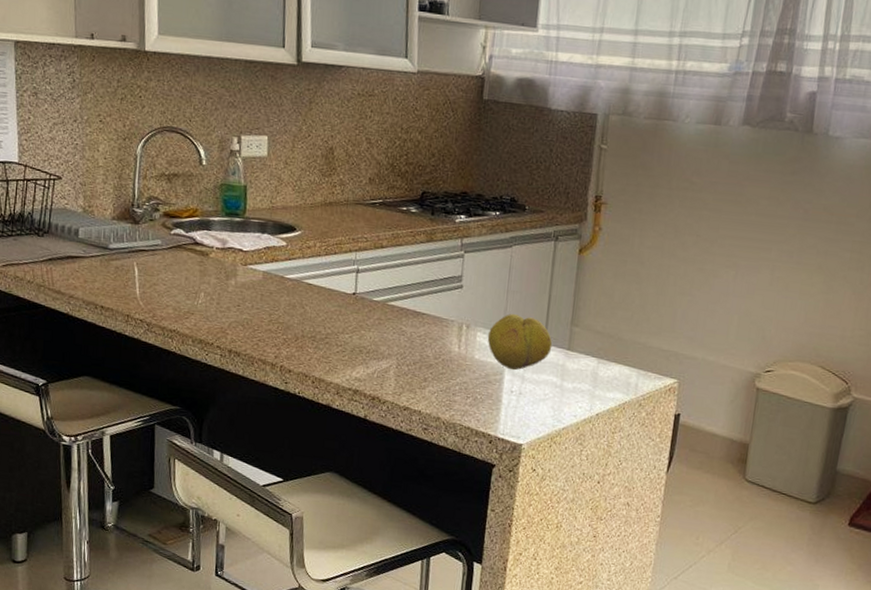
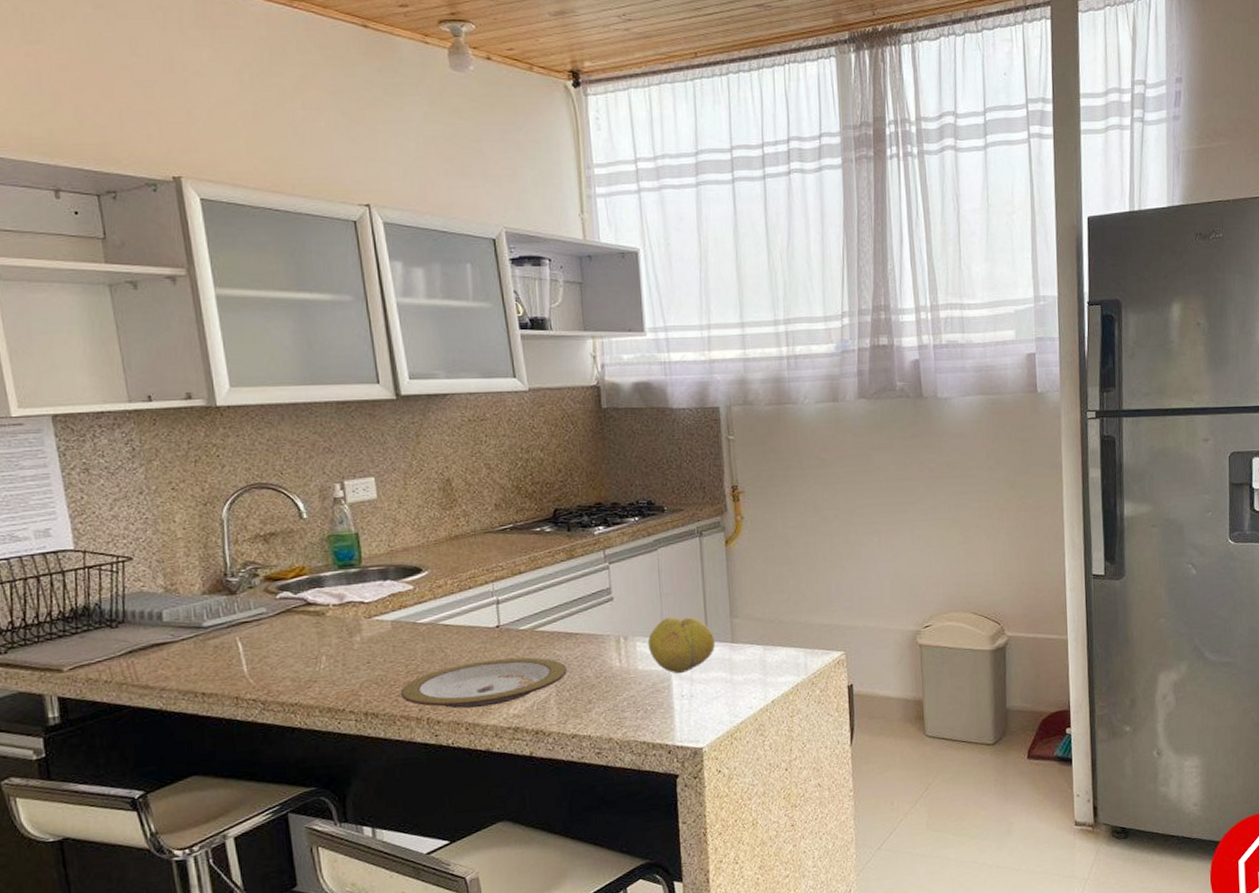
plate: none [261,322,410,366] -> present [400,657,567,709]

